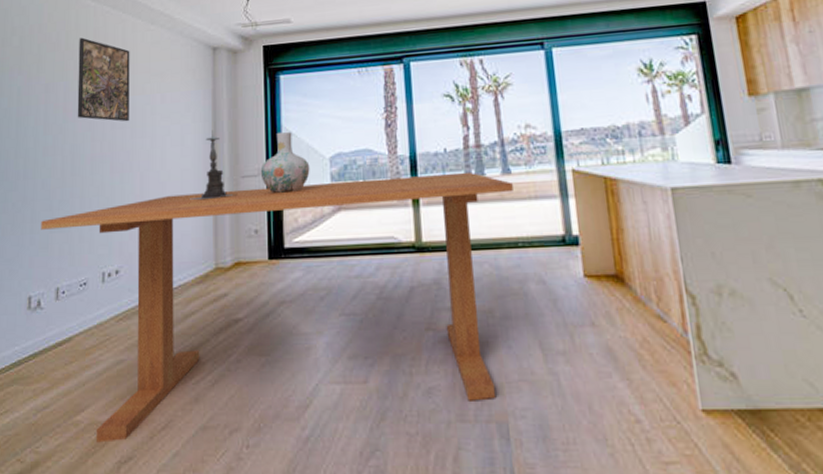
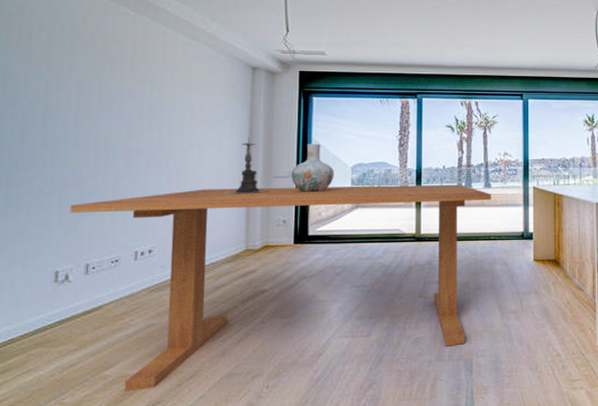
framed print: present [77,37,130,122] -> none [112,43,170,123]

